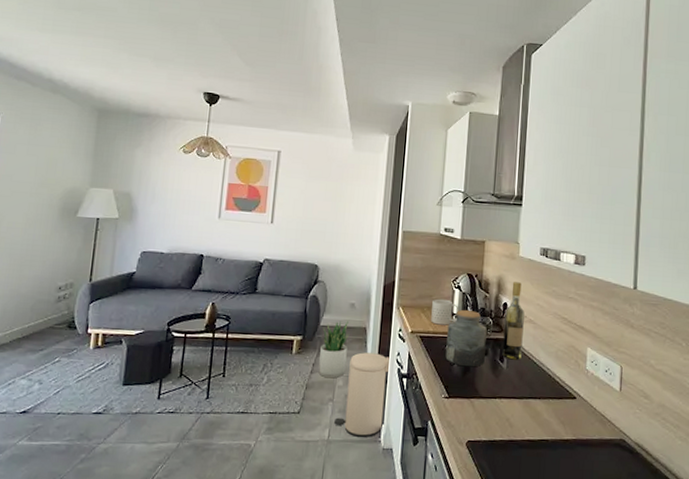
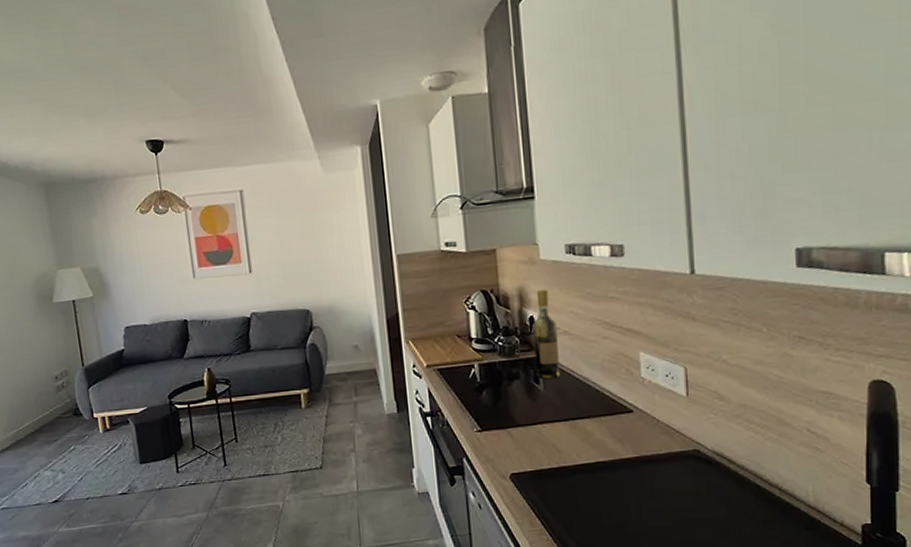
planter: present [318,321,349,379] -> none [330,365,362,429]
pedal bin: present [334,352,390,437] -> none [360,395,413,484]
mug: present [431,298,459,325] -> none [444,323,478,354]
jar: present [445,309,487,367] -> none [467,331,517,395]

